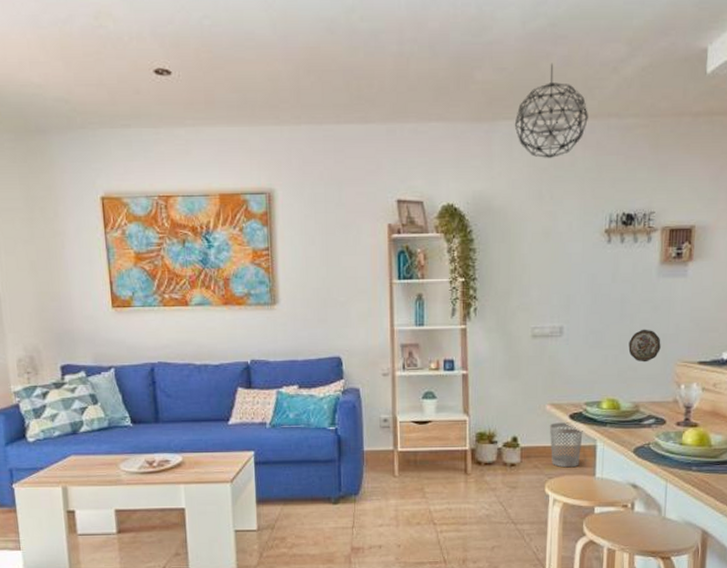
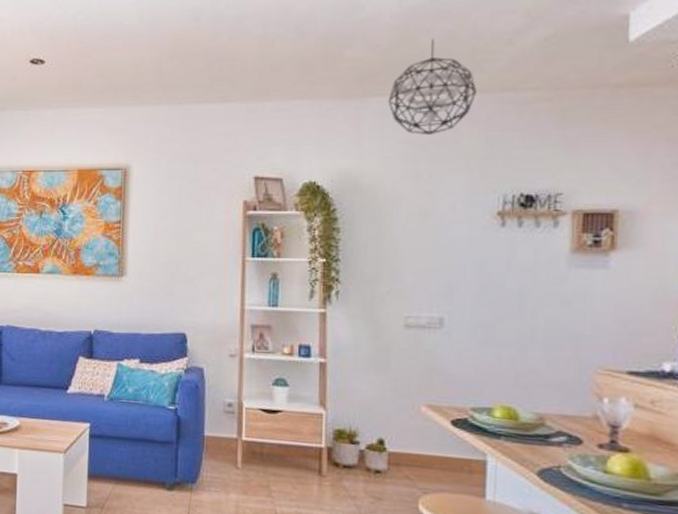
wastebasket: present [549,422,583,468] -> none [424,427,469,484]
decorative plate: present [628,329,661,362] -> none [529,326,574,367]

